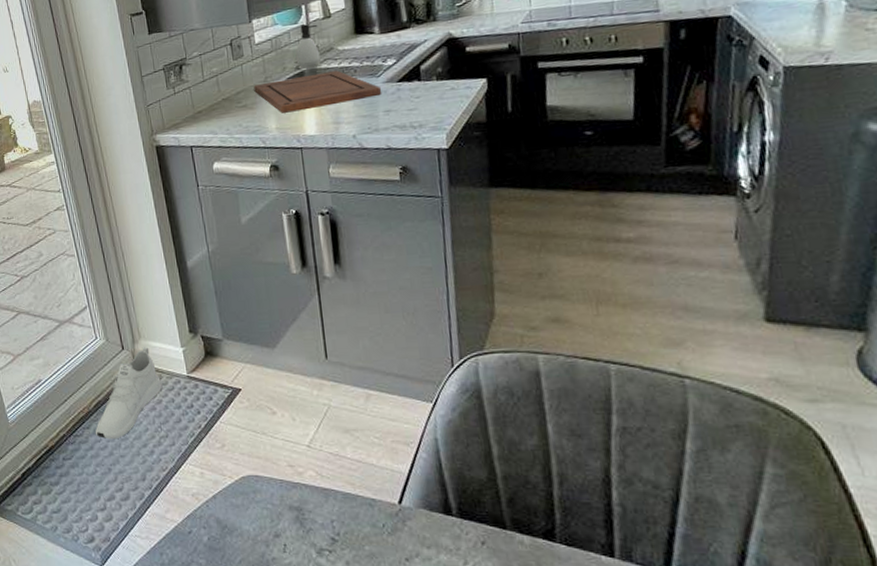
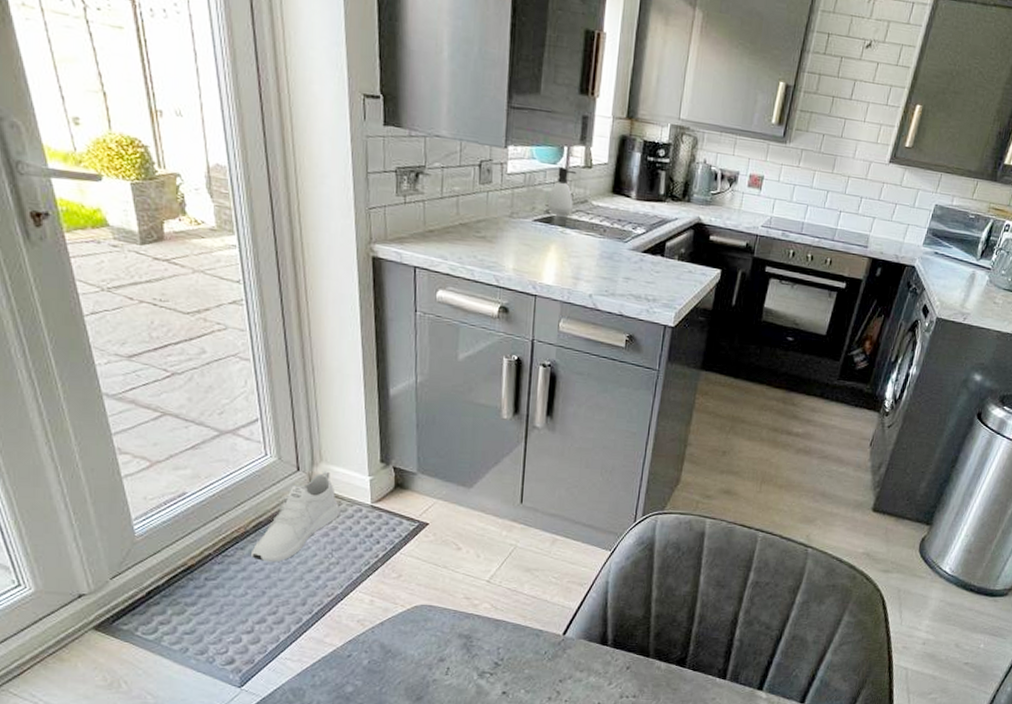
cutting board: present [254,70,382,113] -> none [497,217,626,262]

